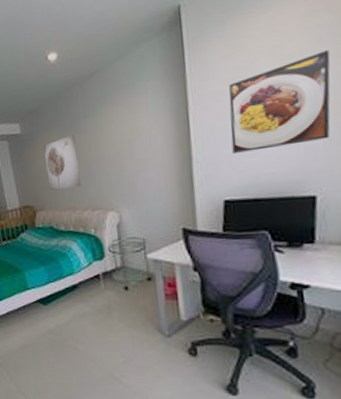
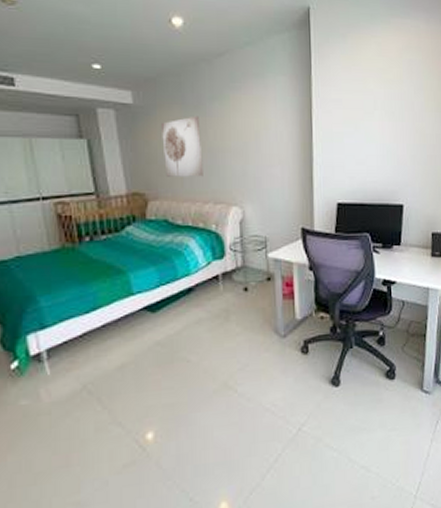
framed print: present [229,50,331,153] -> none [345,82,417,160]

